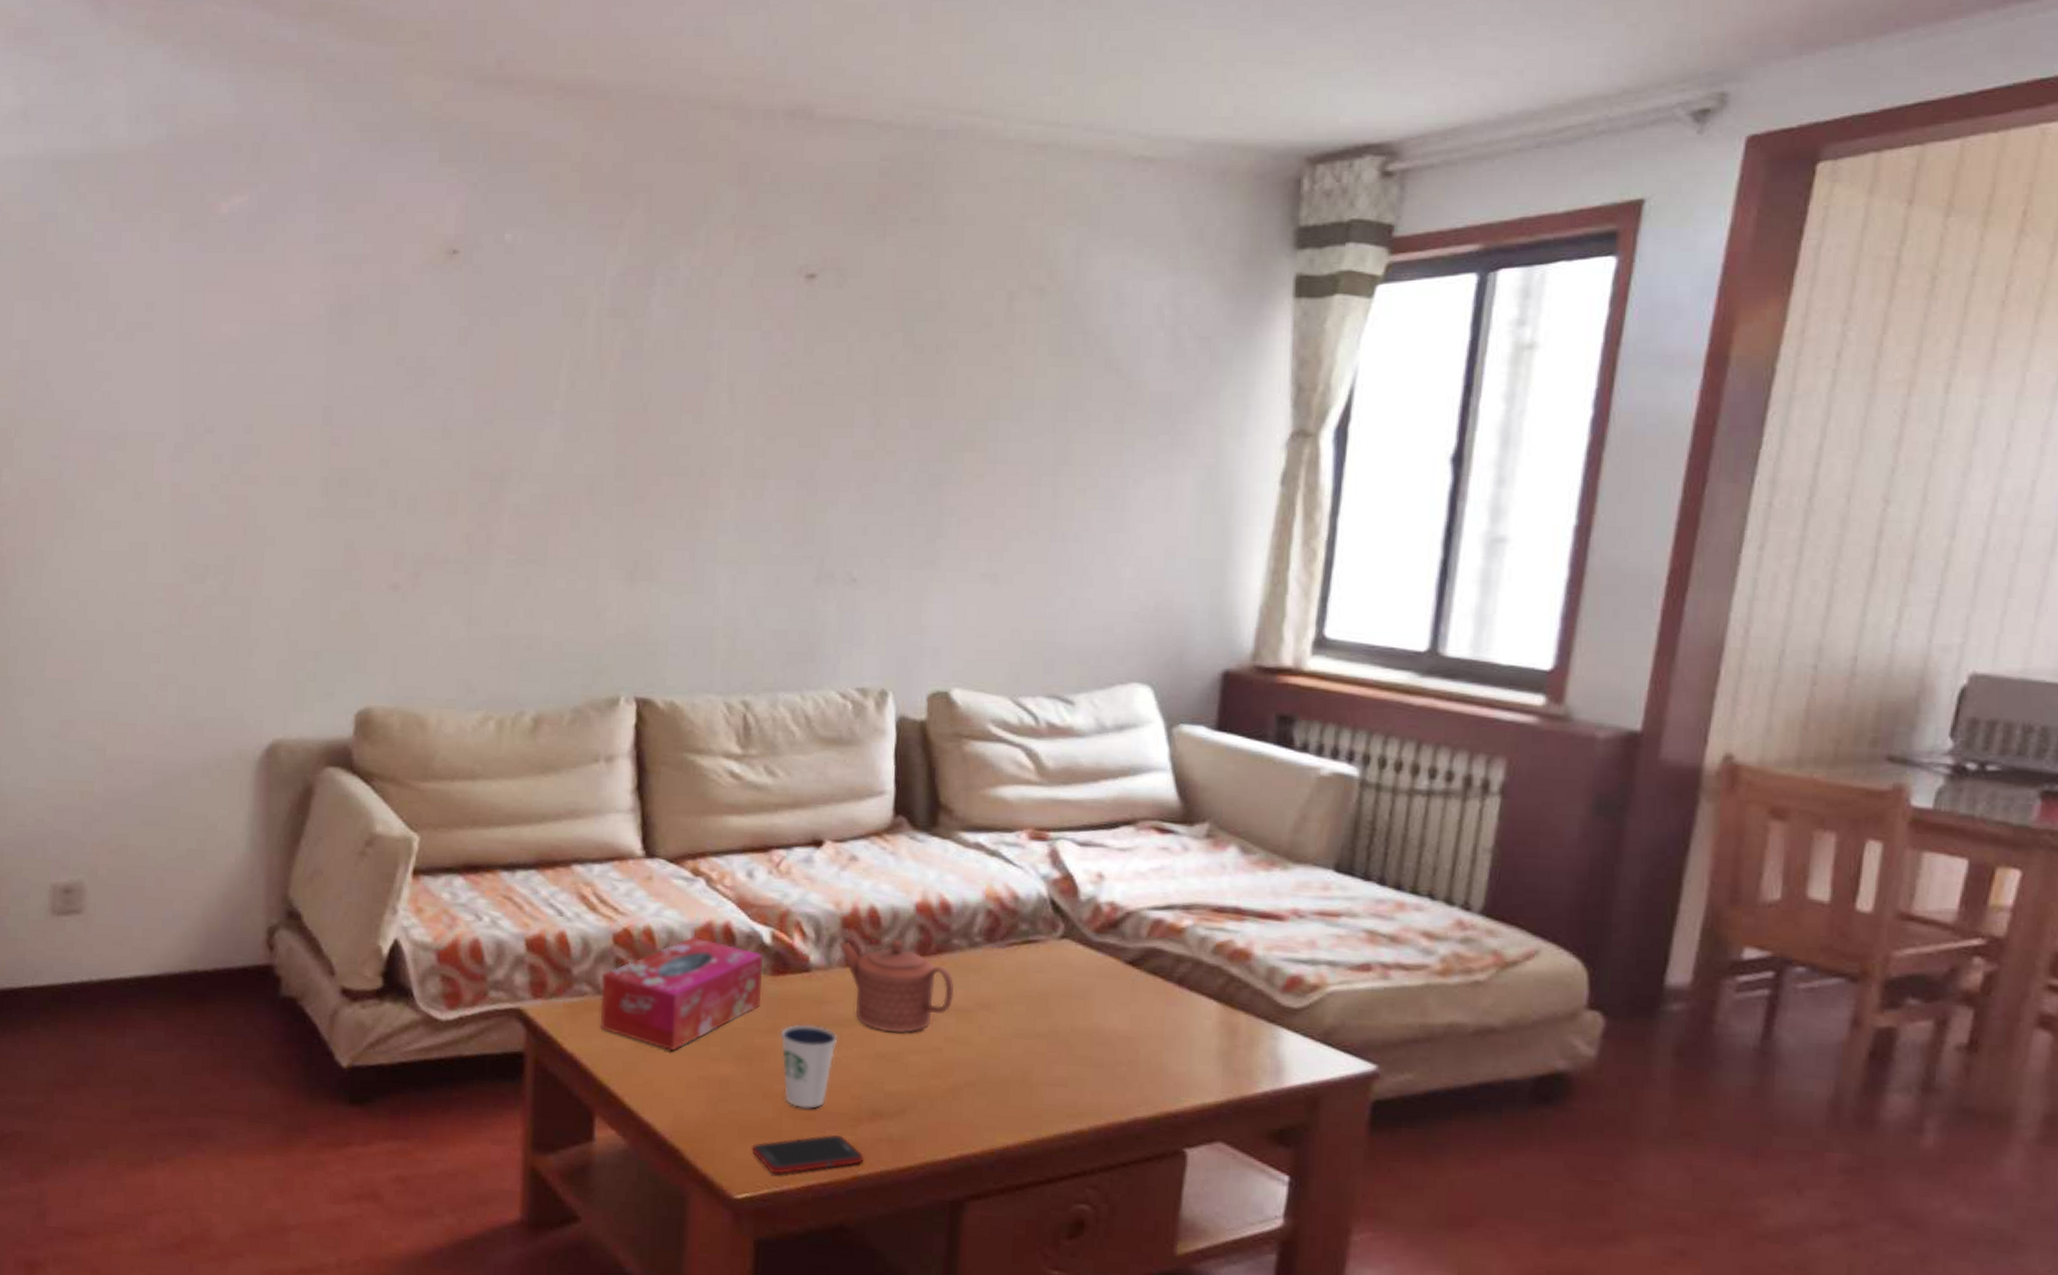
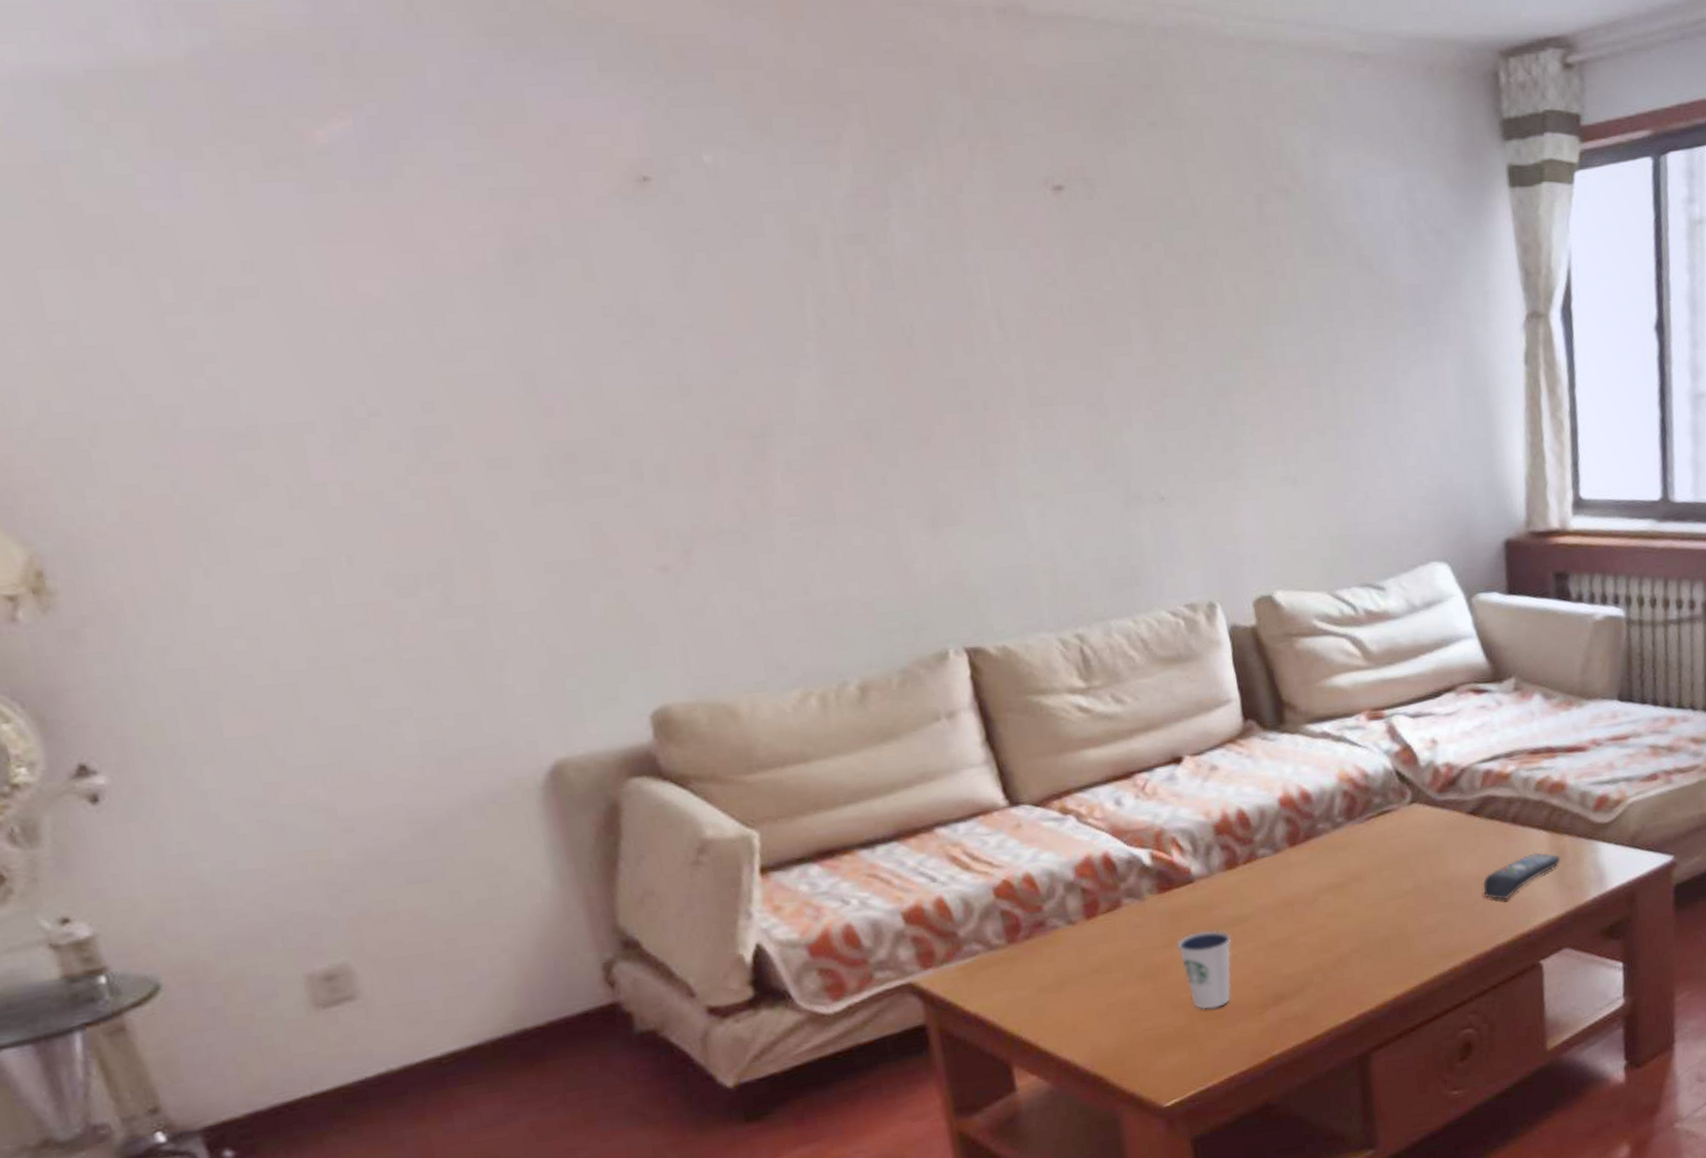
tissue box: present [599,937,764,1051] -> none [989,873,1153,988]
cell phone: present [750,1134,865,1175] -> none [1170,1024,1277,1075]
teapot: present [839,938,955,1034] -> none [1215,834,1329,922]
remote control: none [1129,1023,1231,1069] -> present [1482,852,1561,901]

